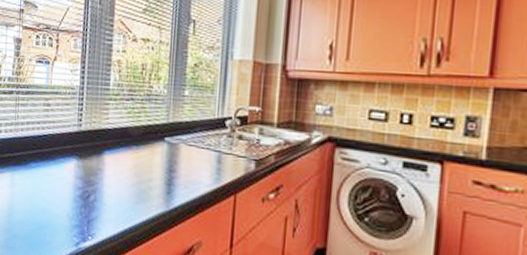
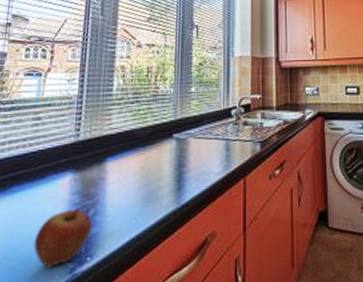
fruit: none [48,190,92,237] -> present [33,206,91,268]

